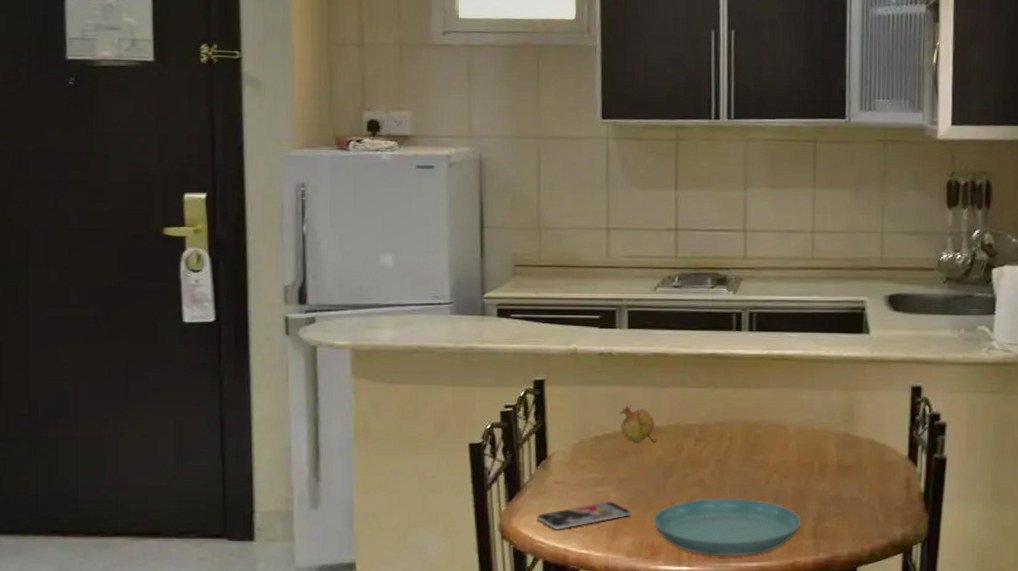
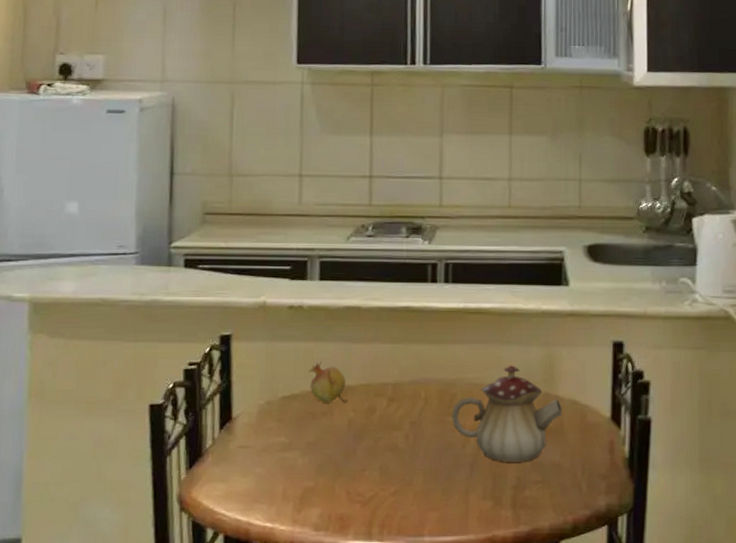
smartphone: present [536,501,632,530] -> none [218,468,320,500]
saucer: present [652,498,801,557] -> none [342,464,499,530]
teapot: none [755,408,862,496] -> present [451,365,563,462]

